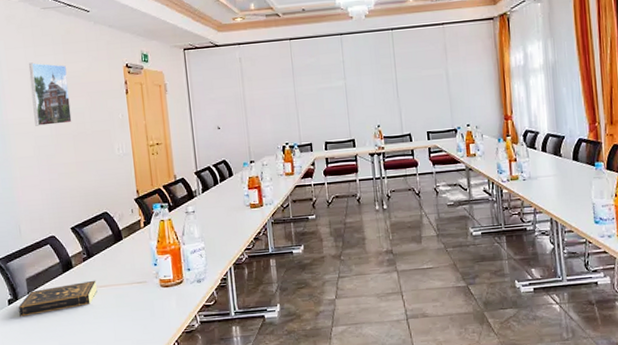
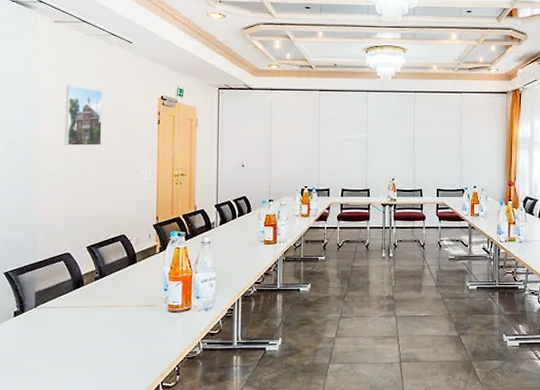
book: present [19,280,97,317] -> none [24,299,105,329]

